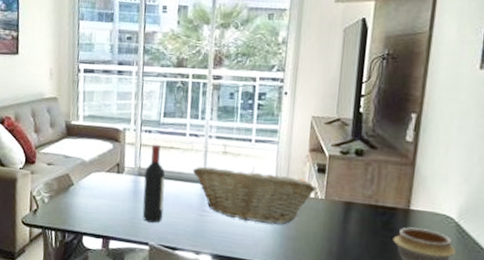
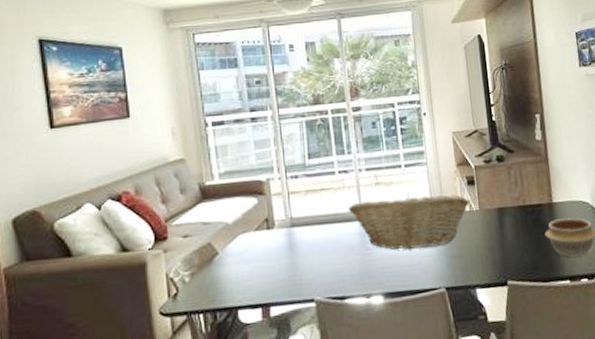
wine bottle: present [142,144,166,223] -> none [298,188,325,276]

